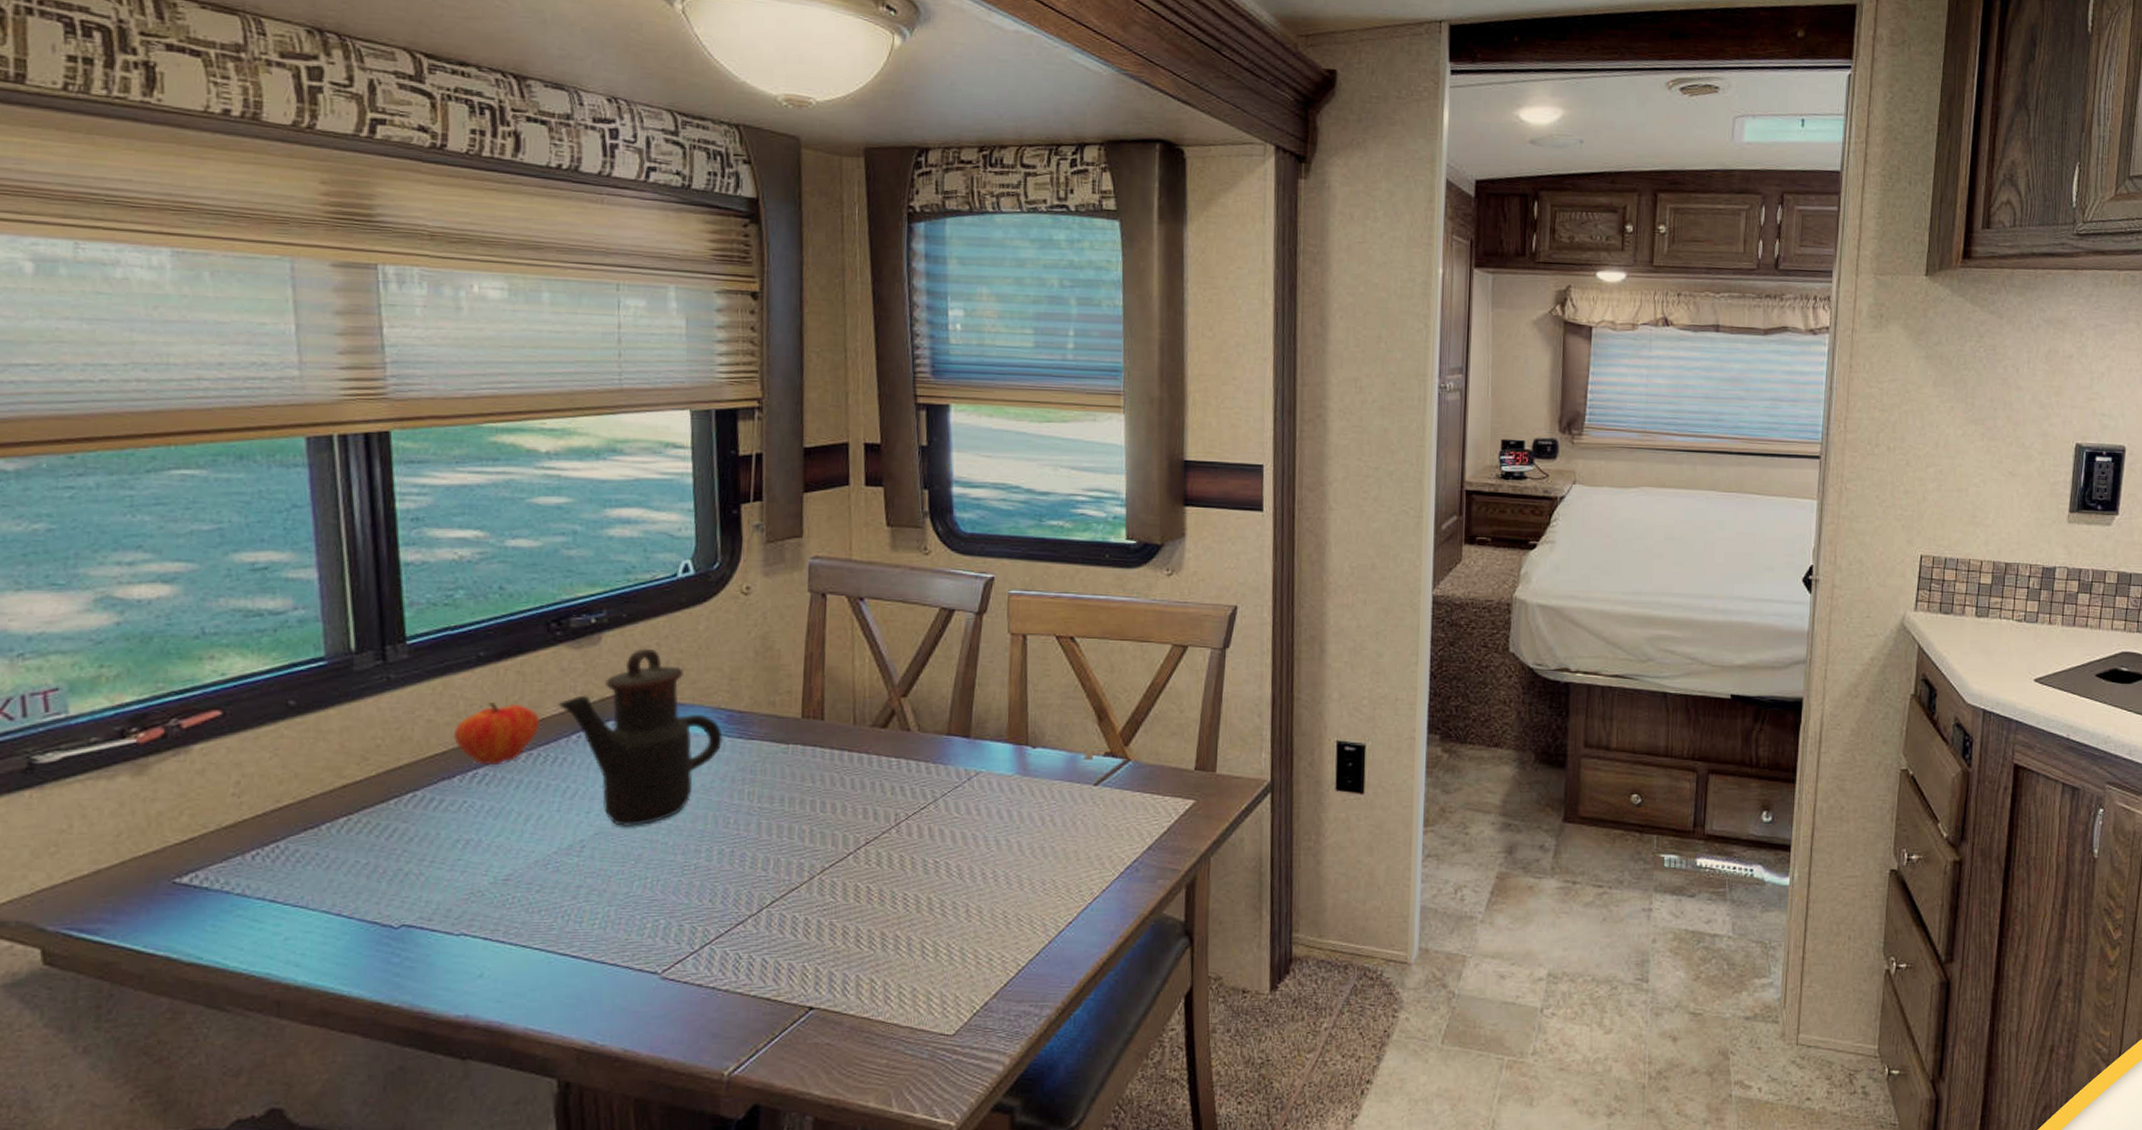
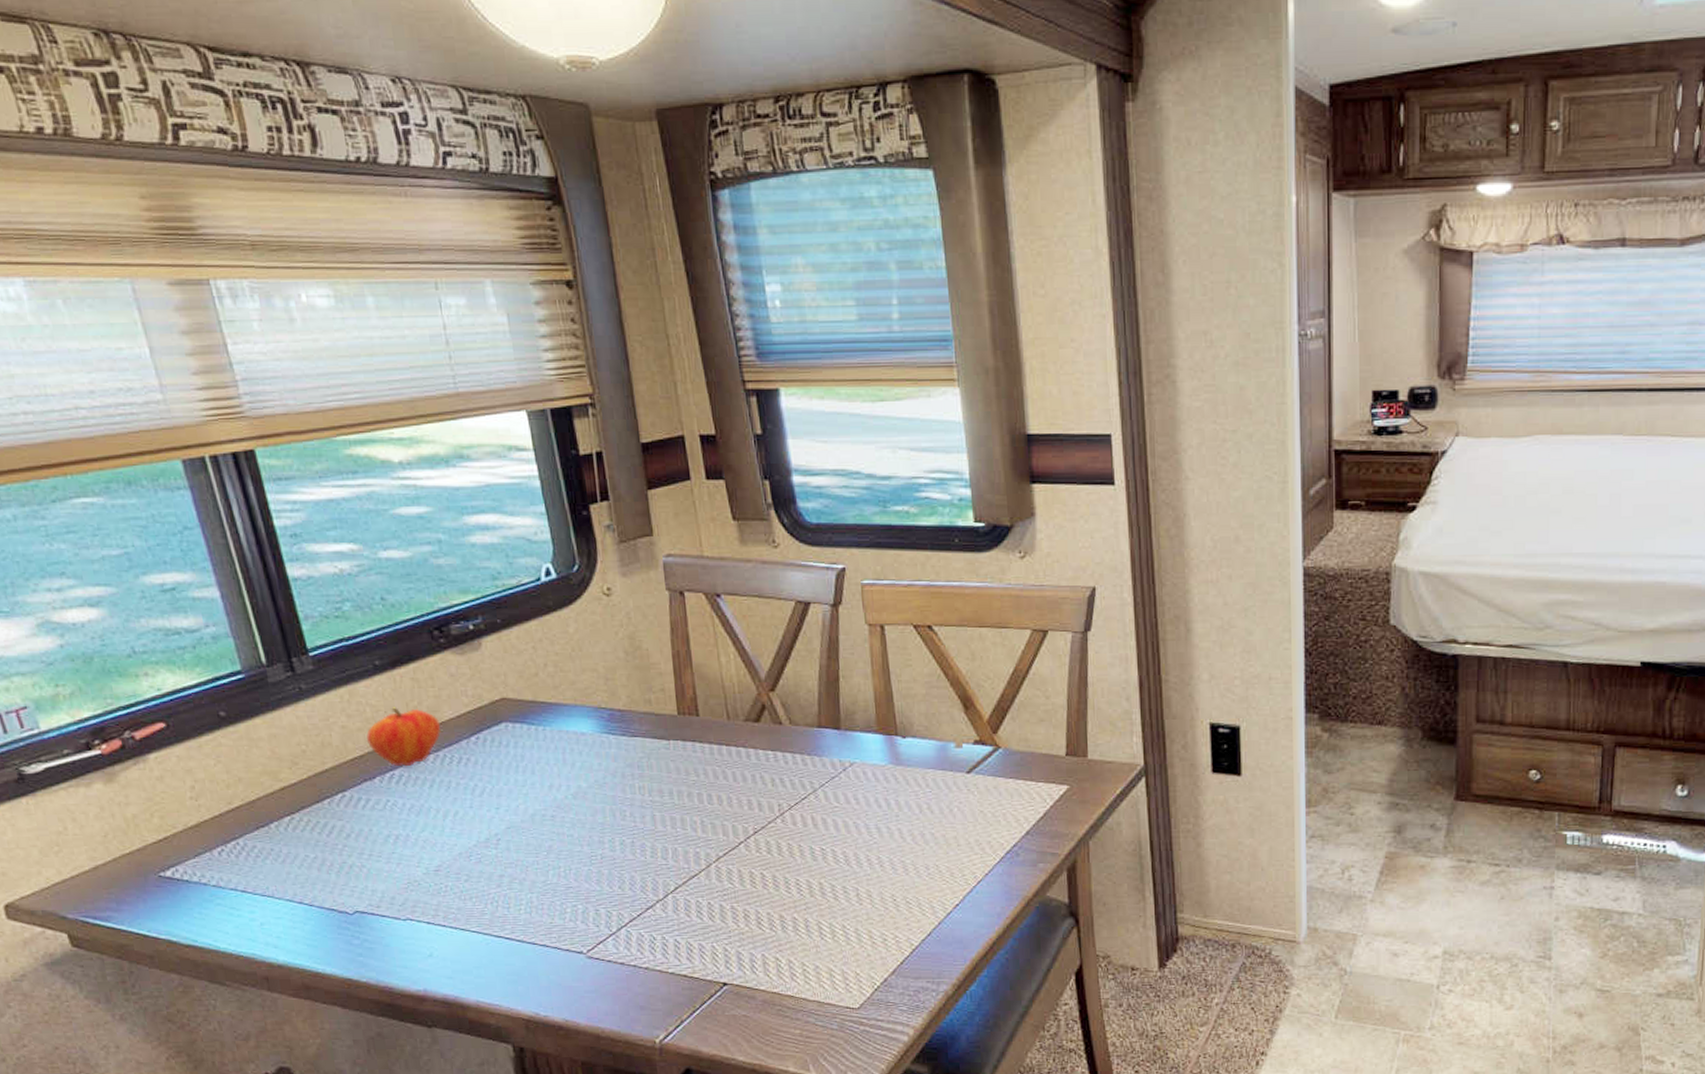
teapot: present [557,648,723,826] -> none [453,652,608,821]

